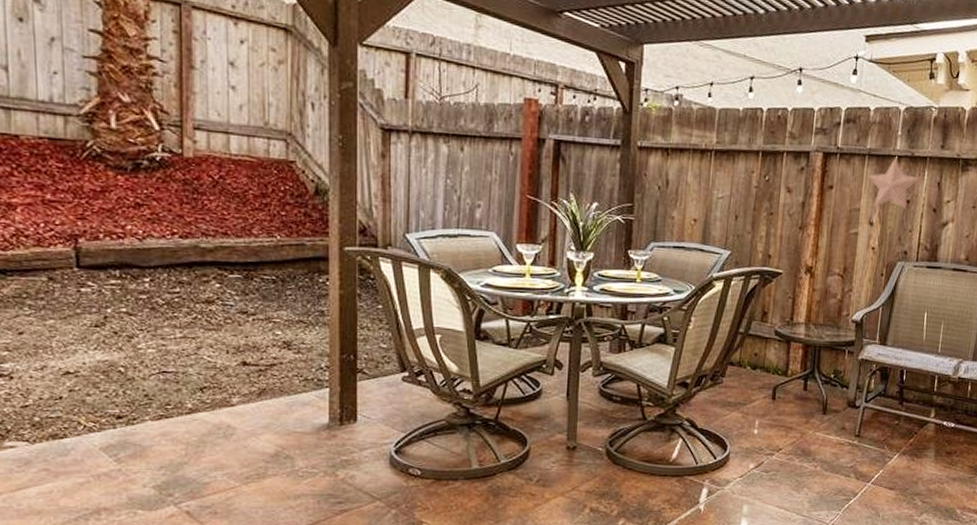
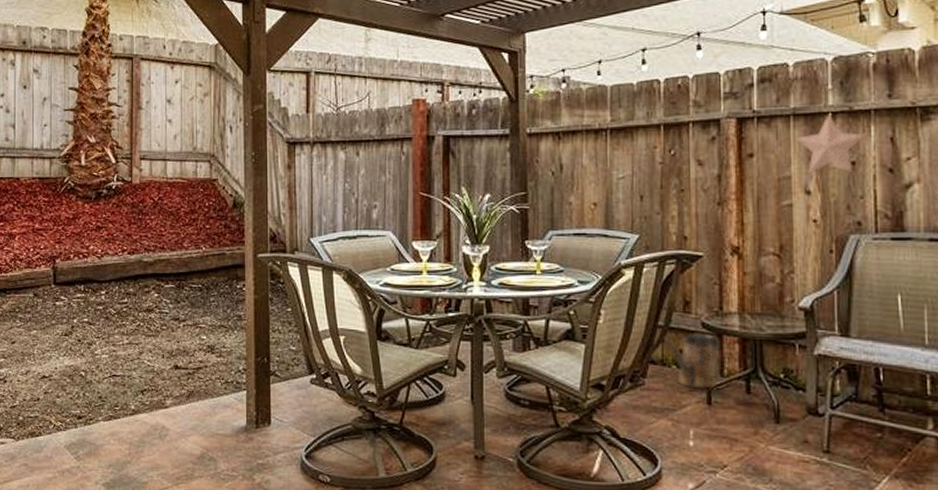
watering can: none [742,340,787,387] -> present [663,334,724,389]

